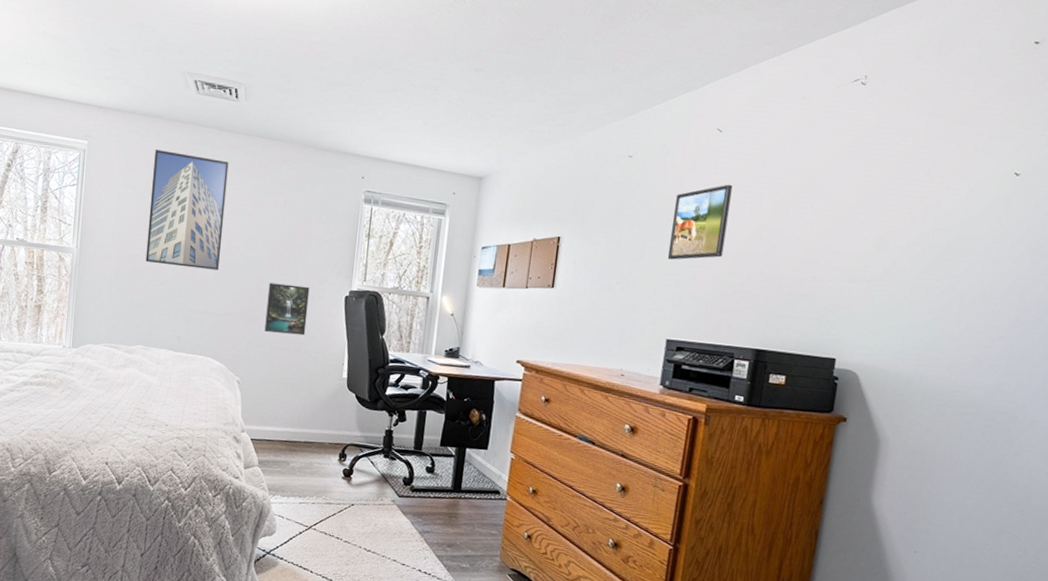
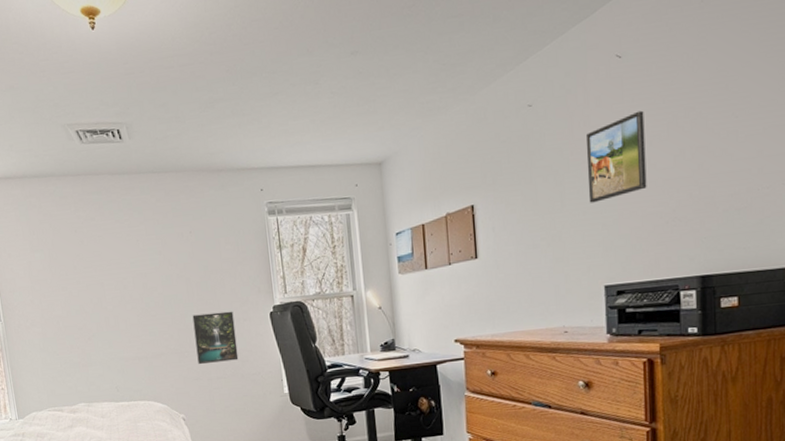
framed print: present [145,150,229,271] -> none [54,204,141,321]

